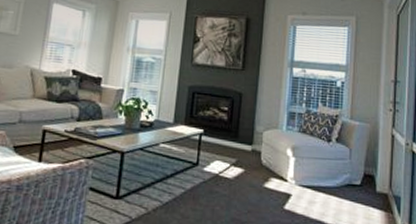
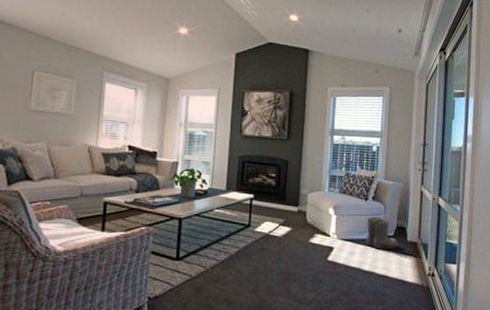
boots: none [328,160,366,201] -> present [366,216,398,249]

